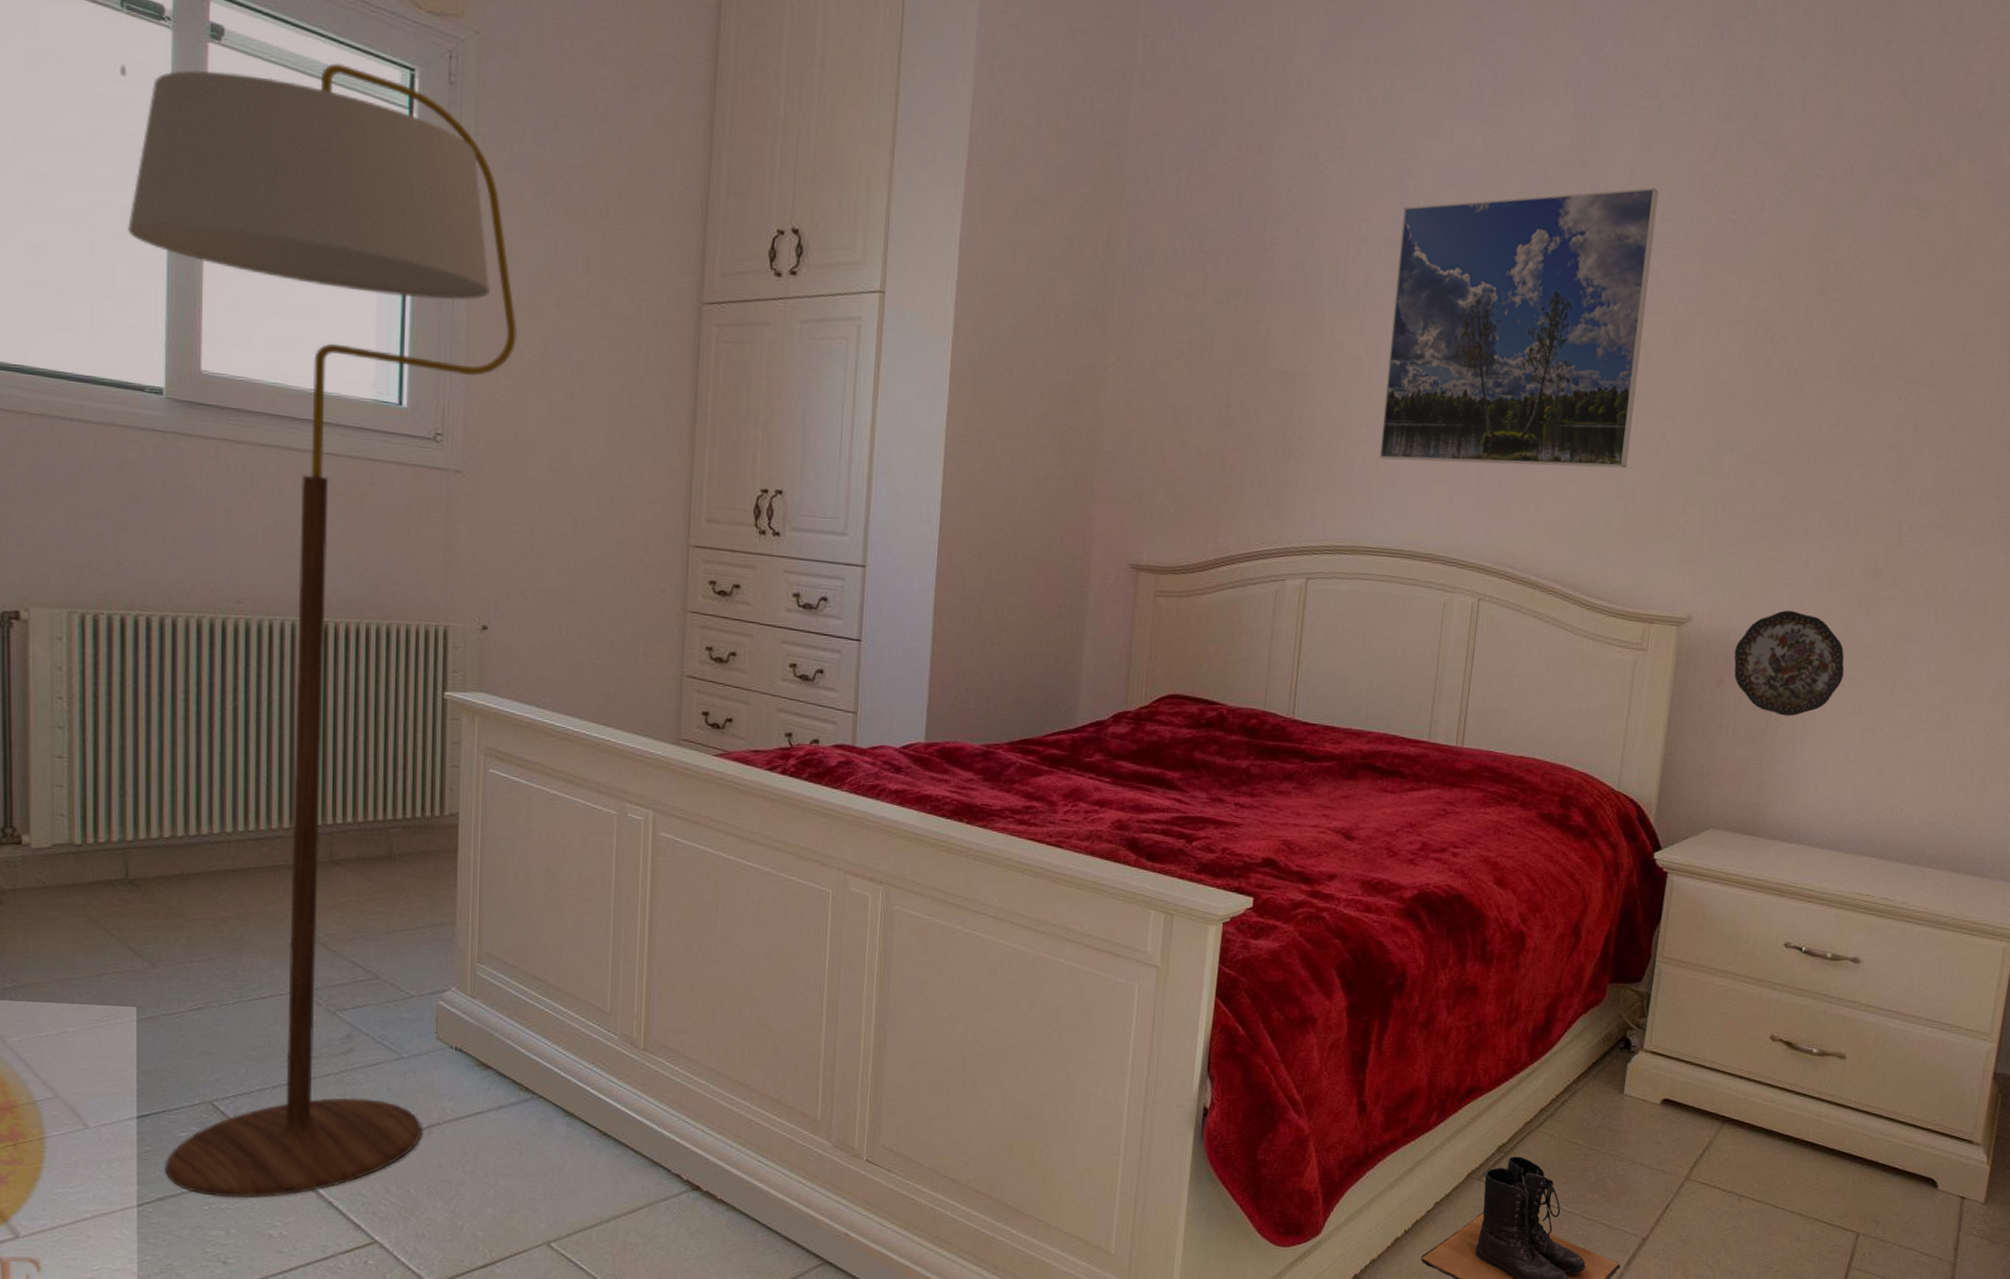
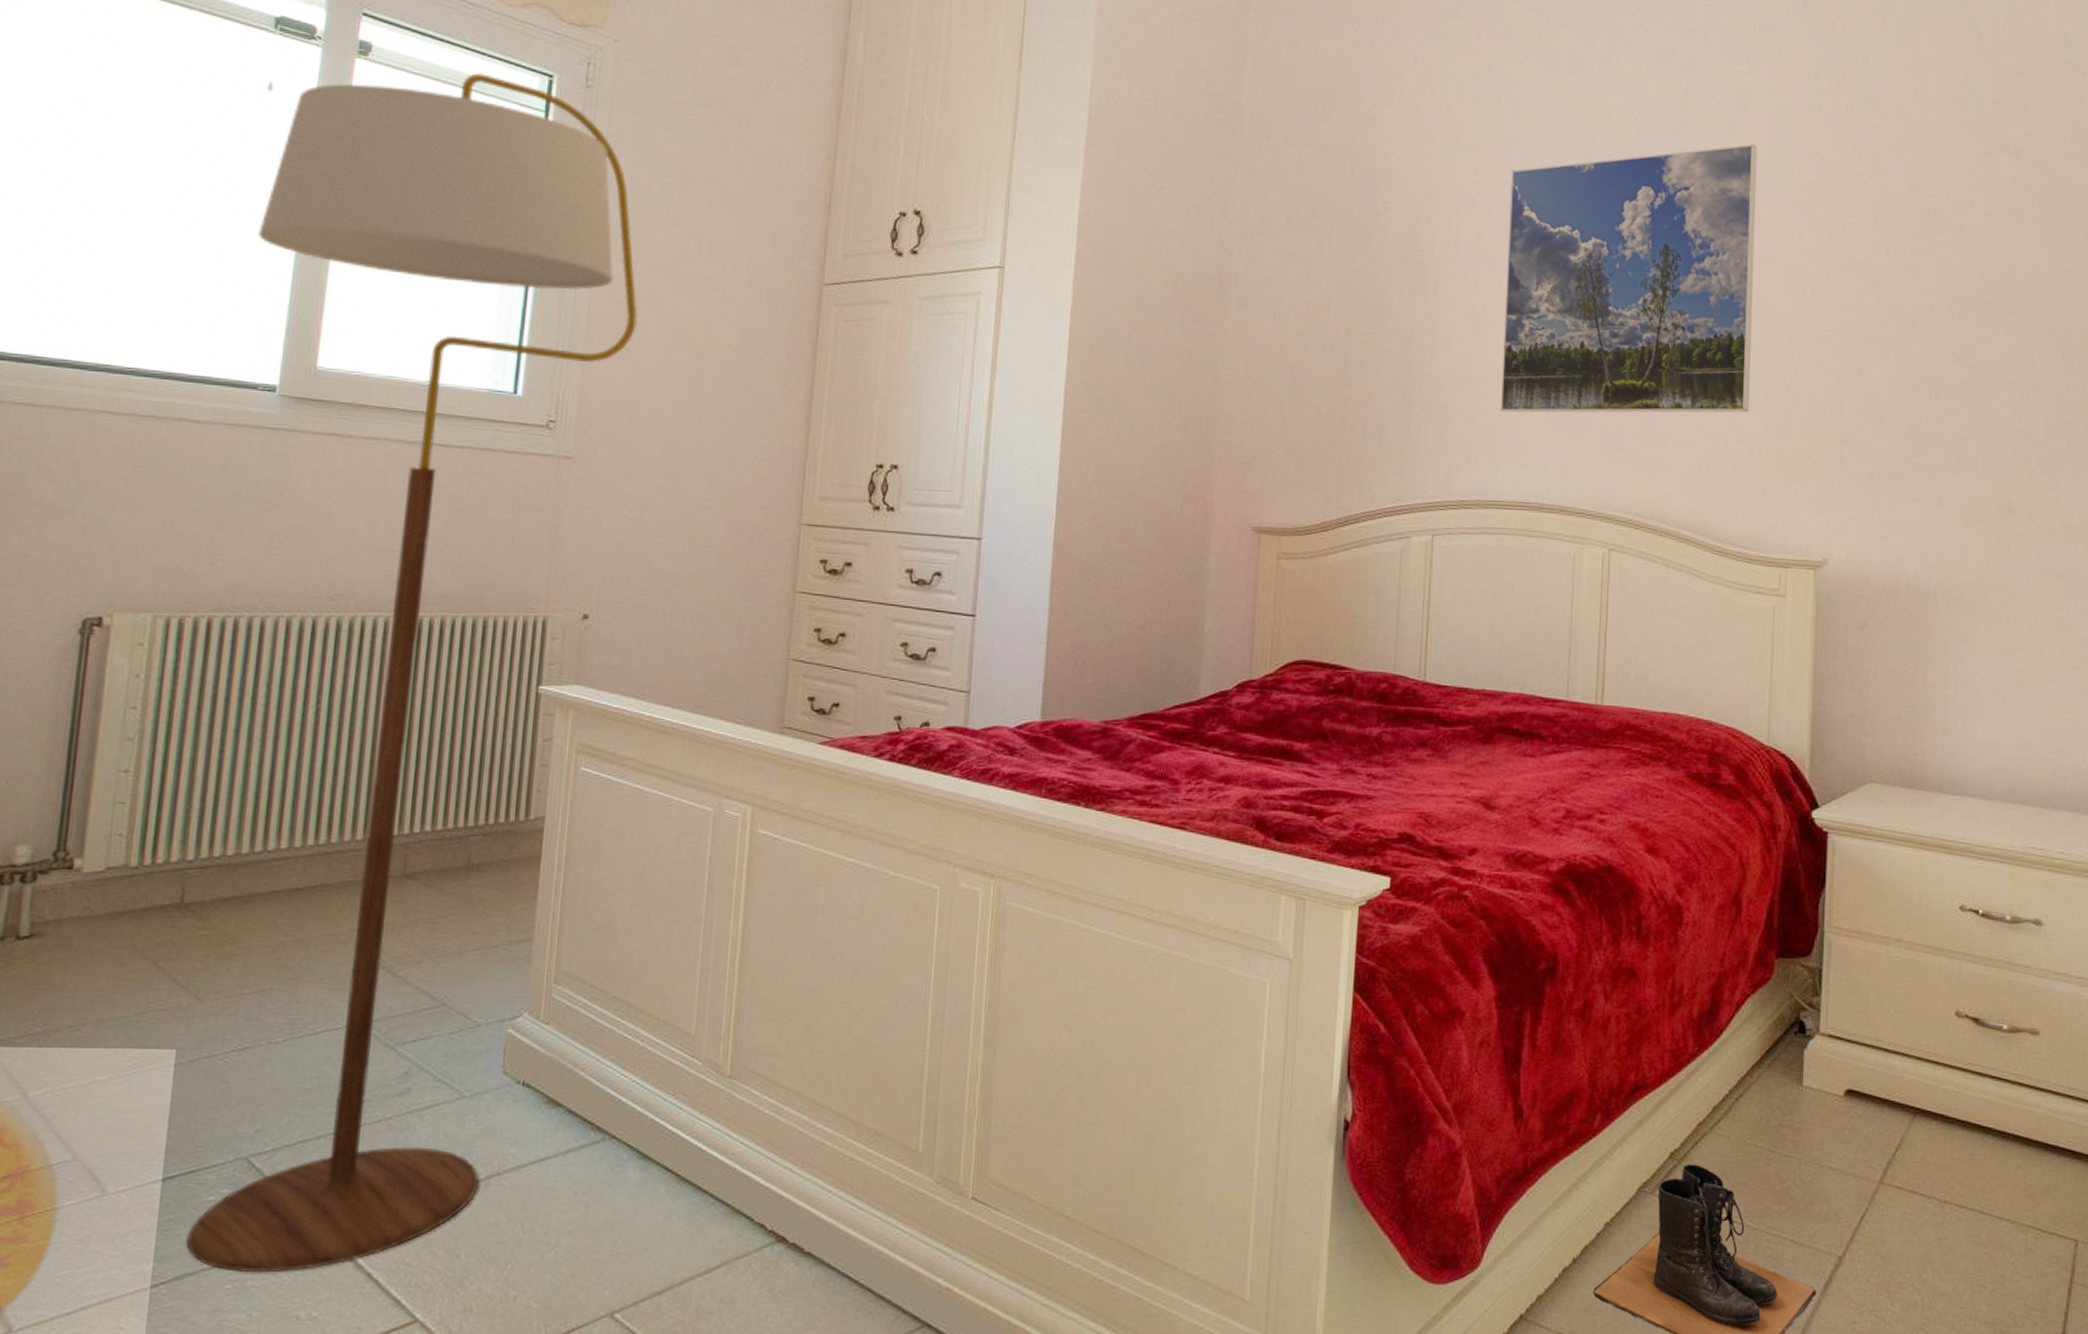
decorative plate: present [1734,610,1845,717] -> none [1875,549,1990,660]

